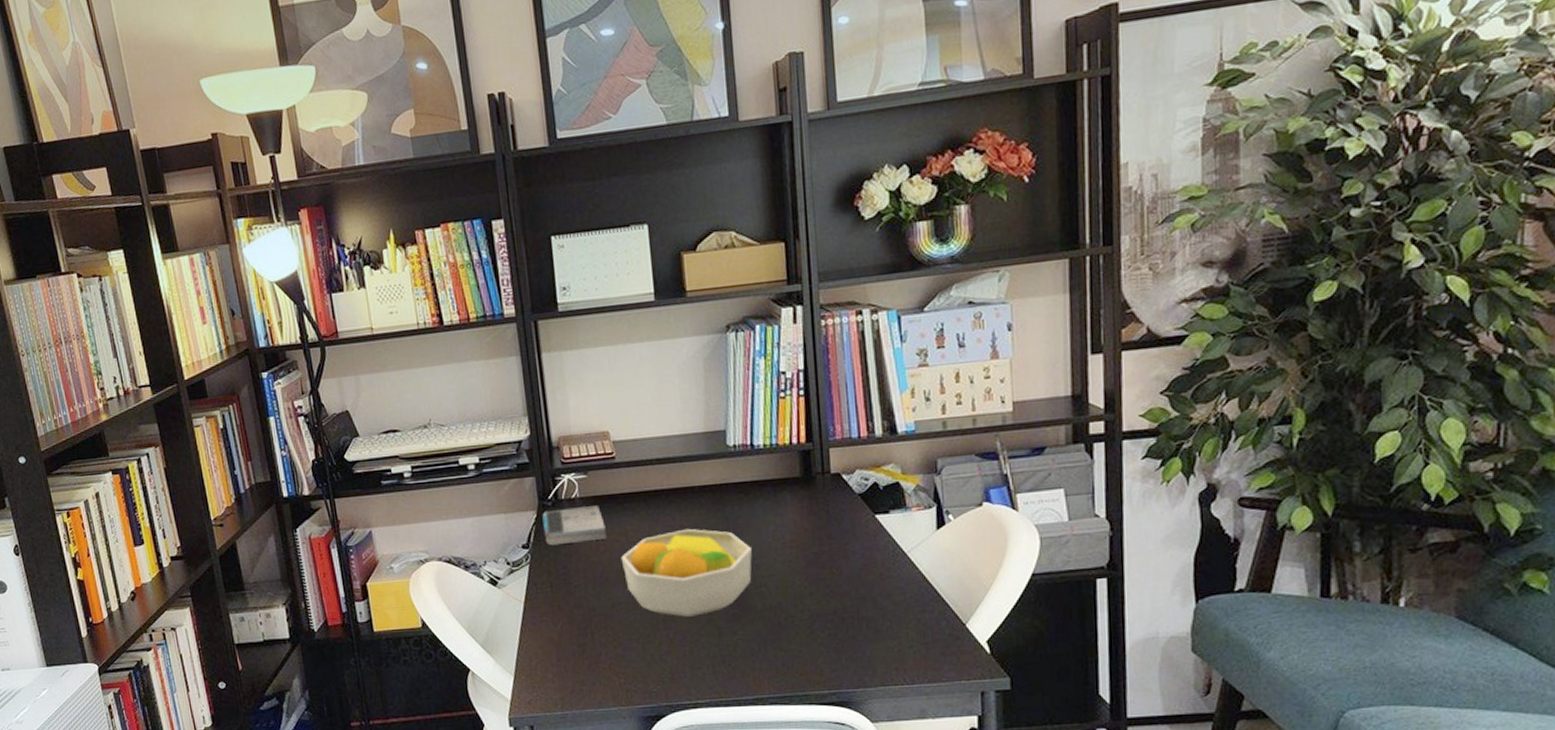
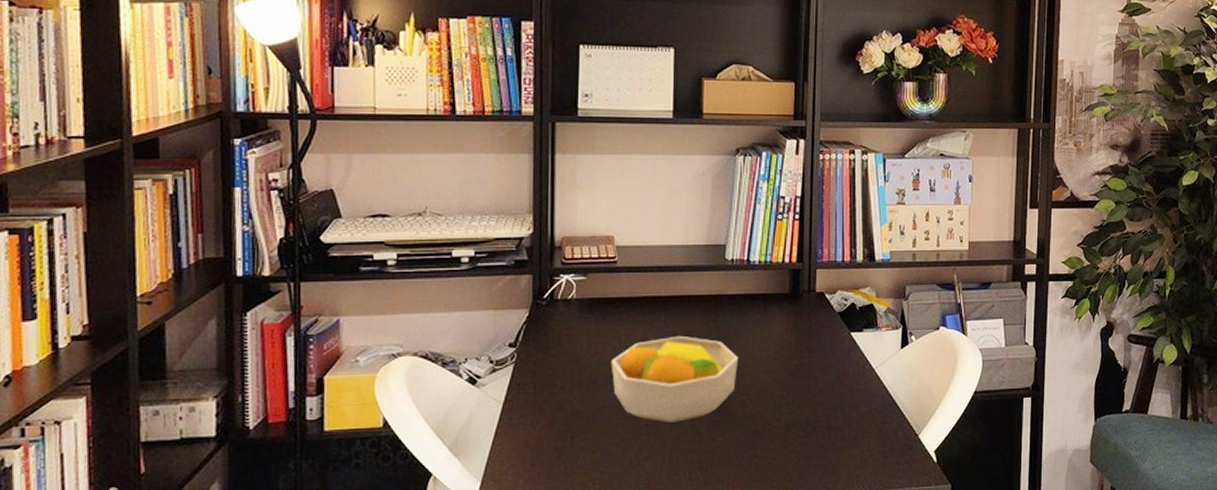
book: present [542,506,607,546] -> none [534,308,599,346]

